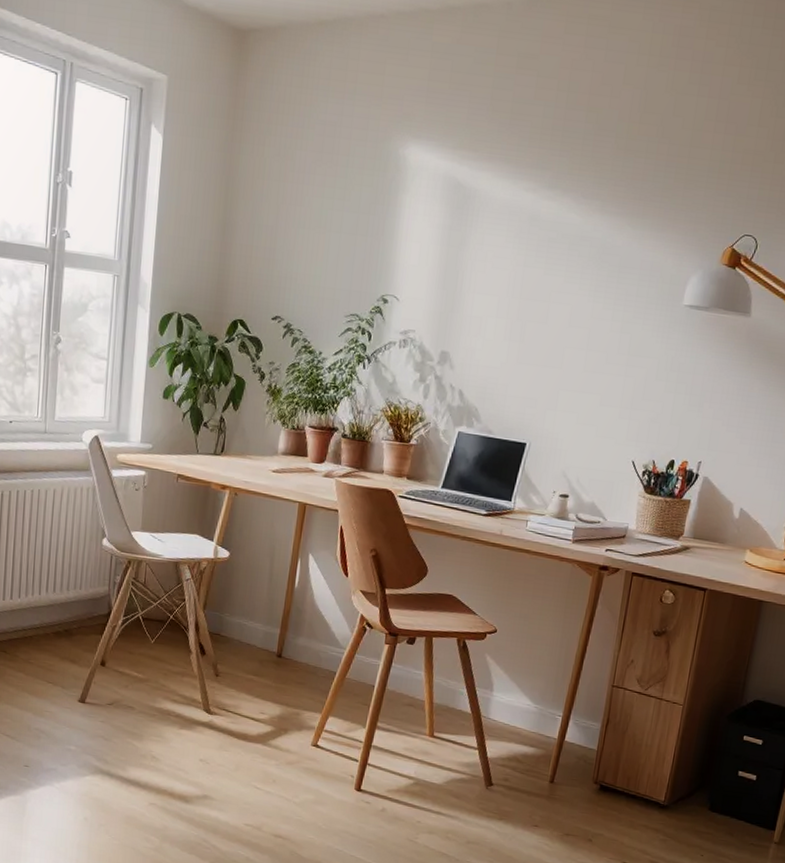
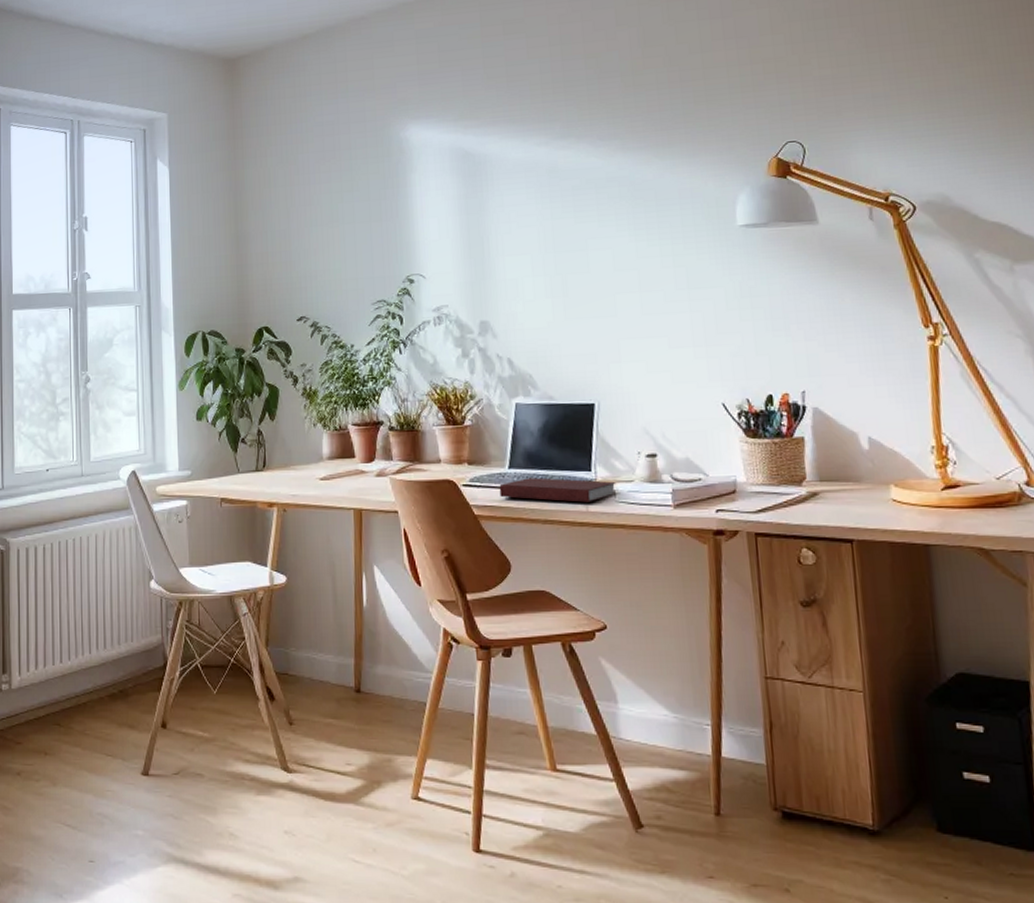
notebook: none [429,498,530,528] -> present [499,477,616,503]

